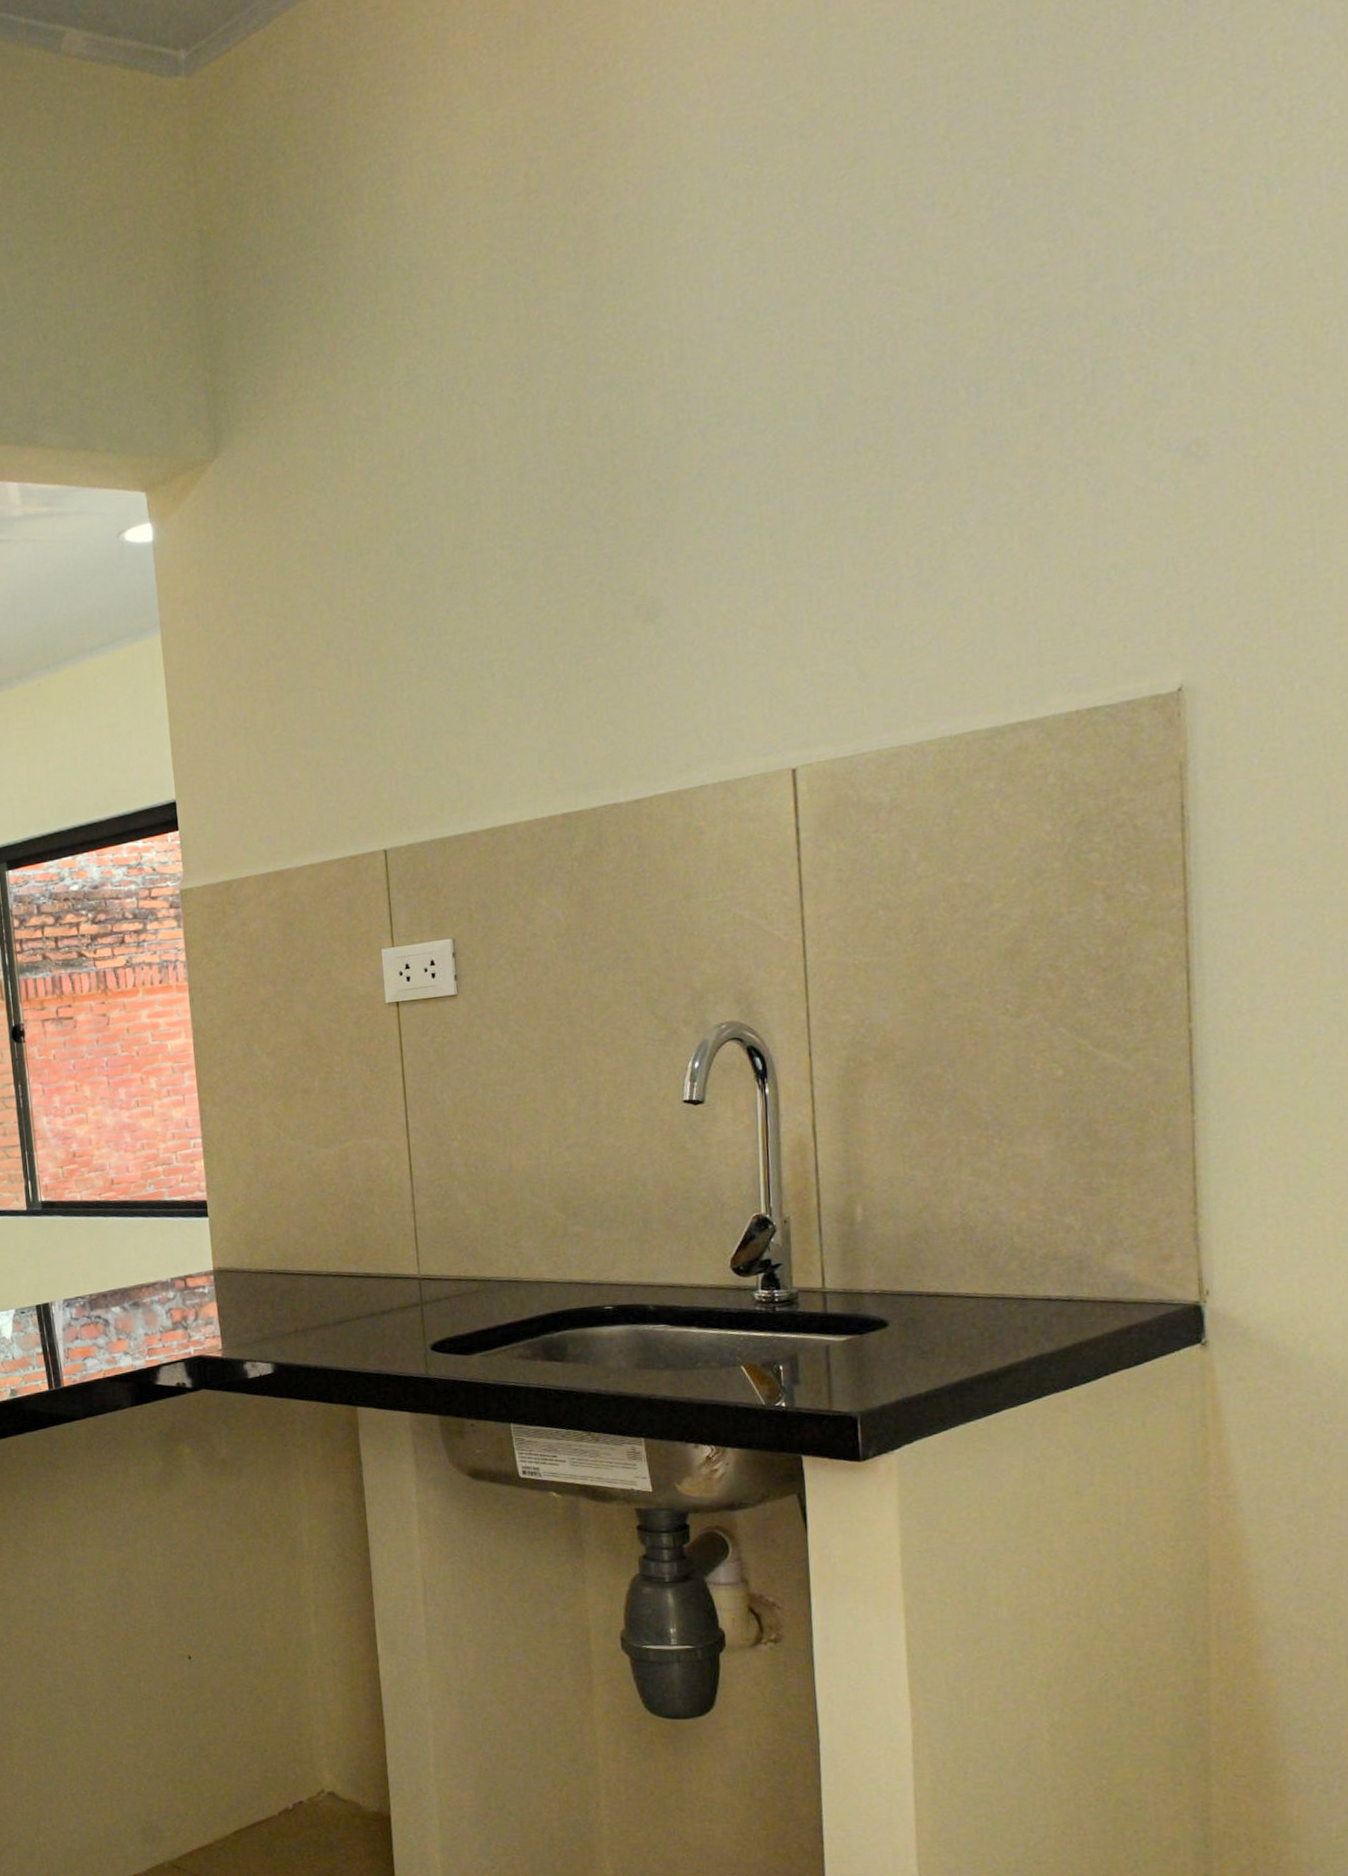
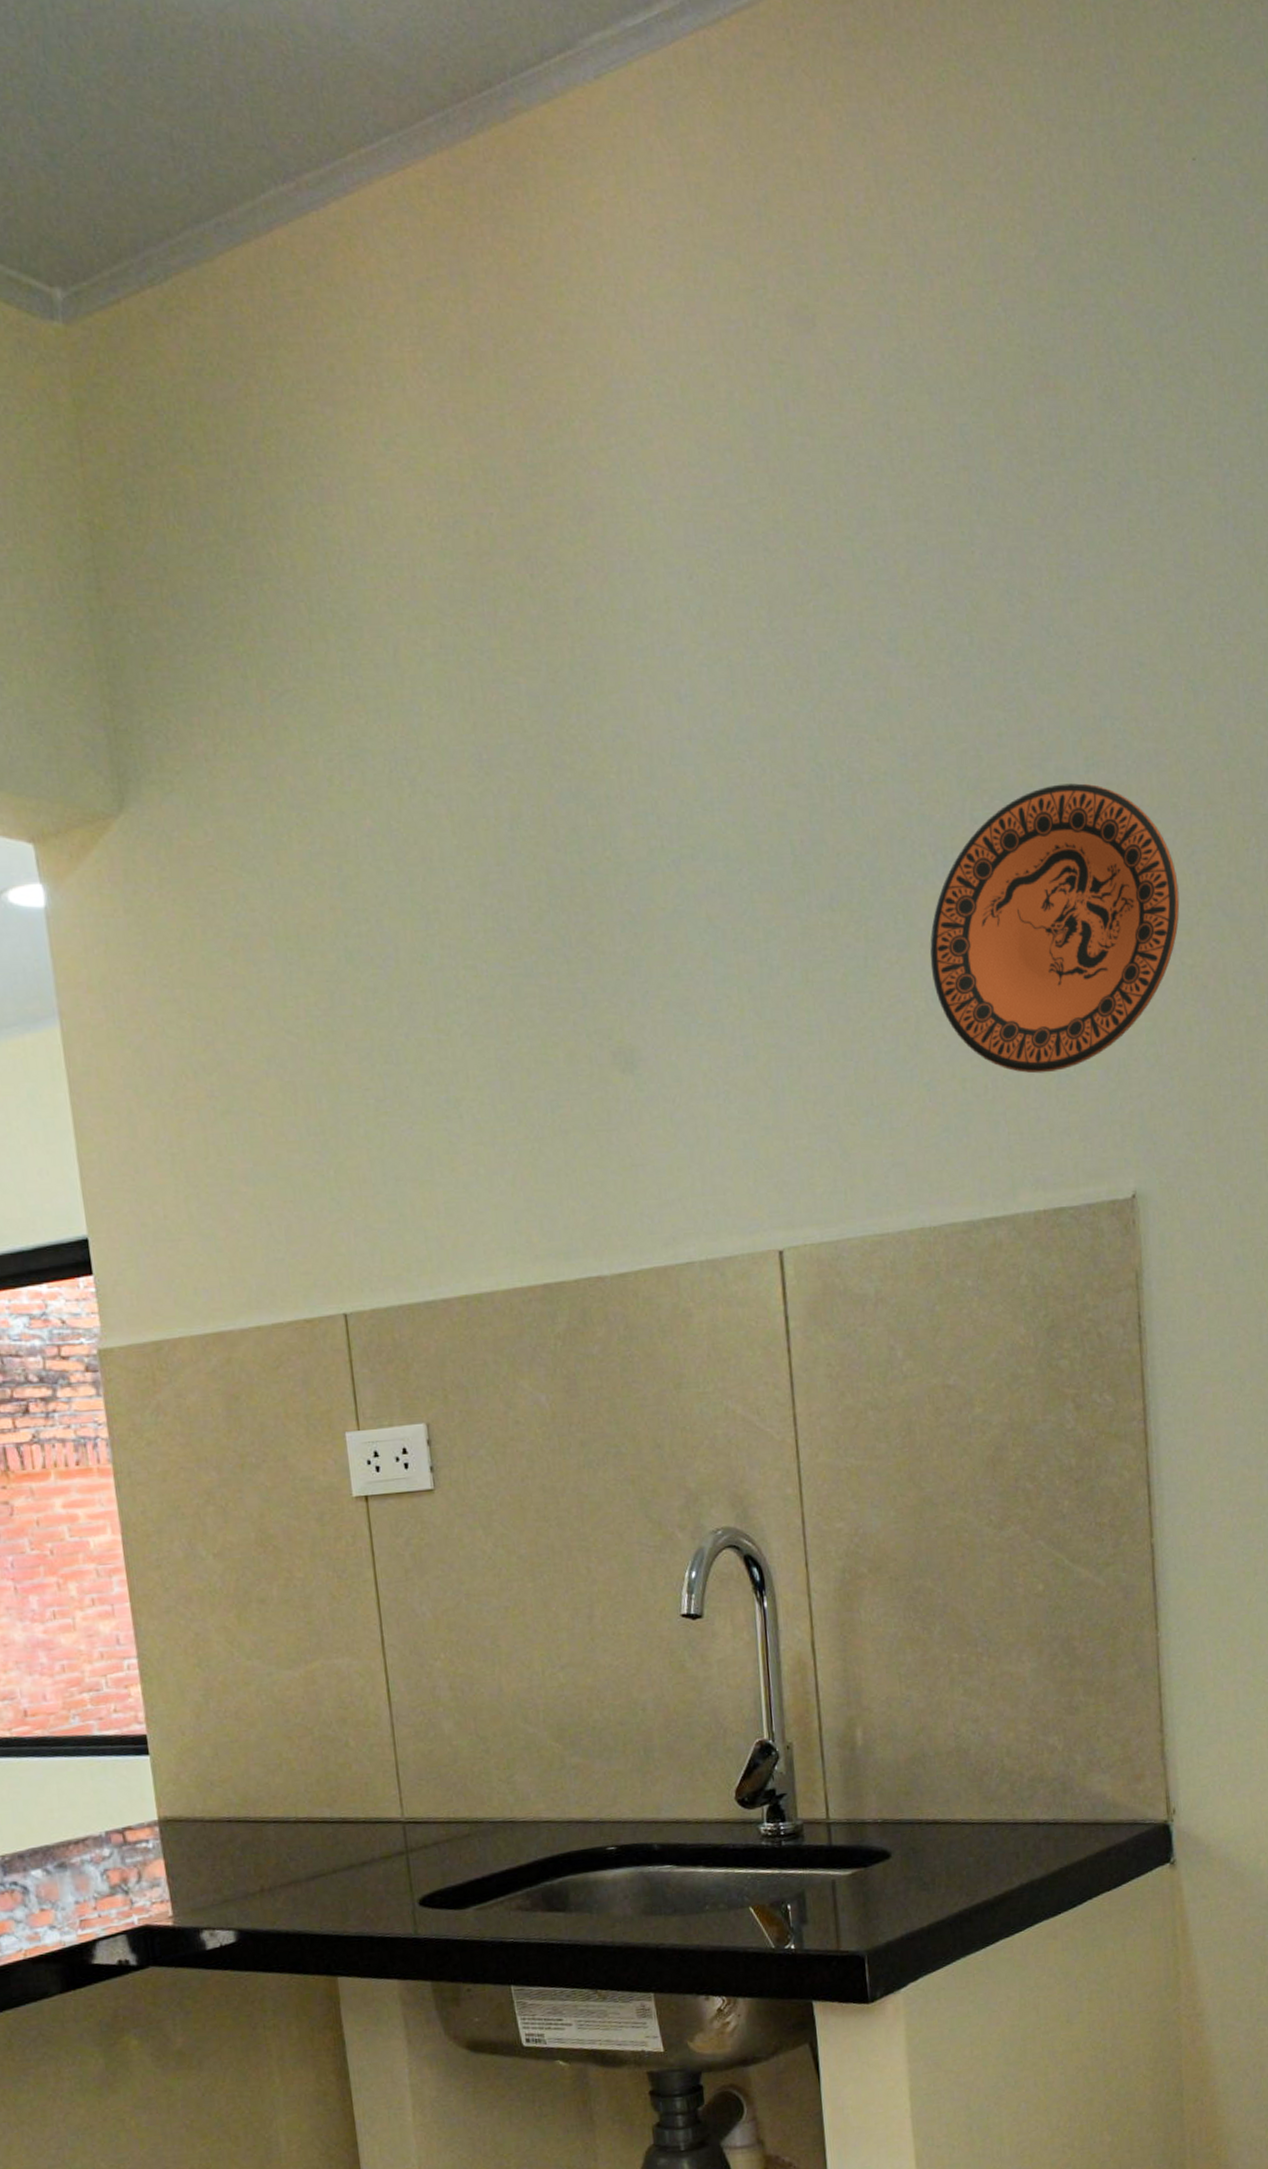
decorative plate: none [959,296,1243,582] -> present [930,783,1180,1074]

